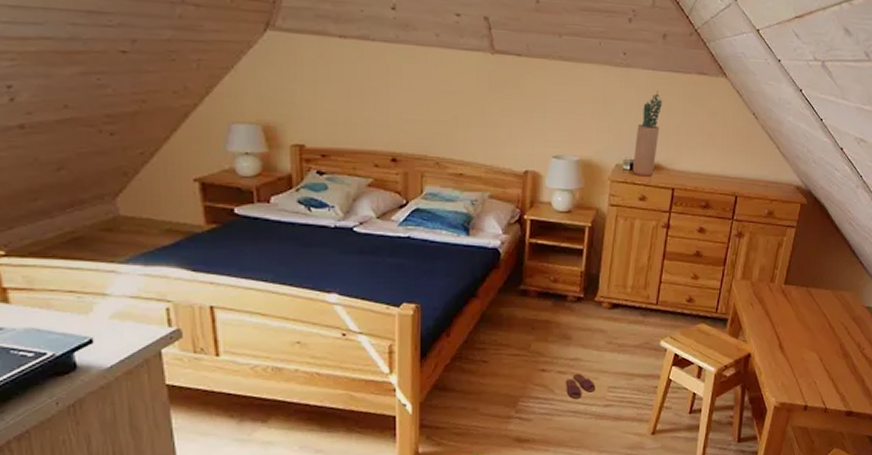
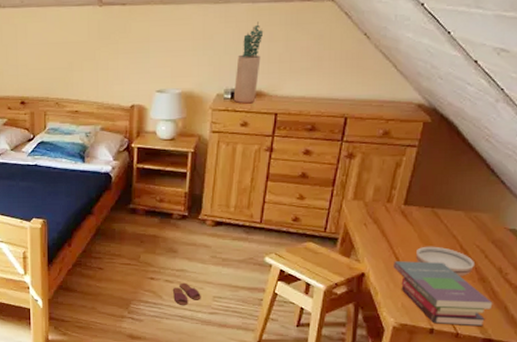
books: none [775,339,854,401] -> present [393,261,493,327]
bowl: none [794,324,839,353] -> present [416,246,474,276]

